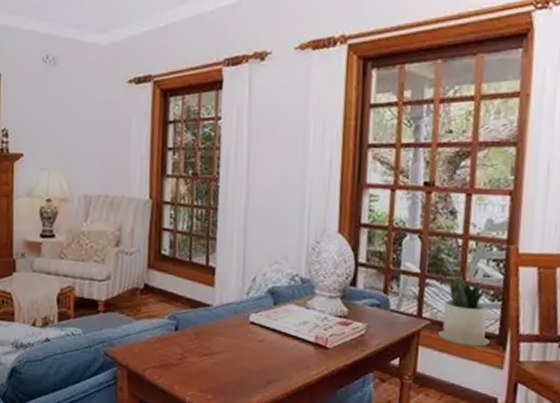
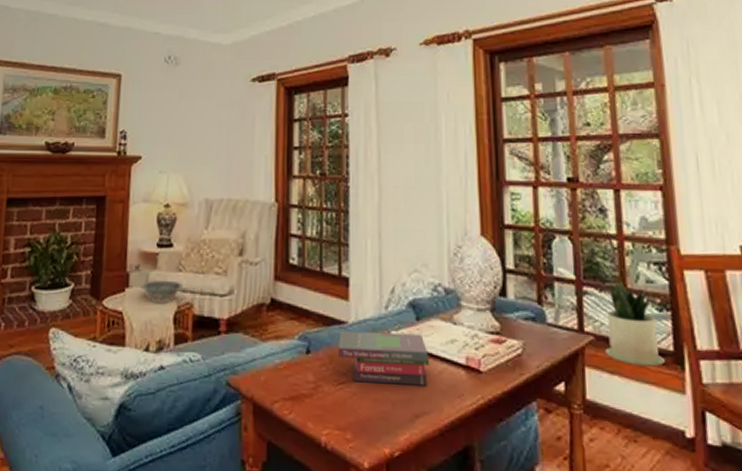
decorative bowl: none [27,266,66,287] -> present [141,280,184,305]
books: none [202,312,284,359] -> present [337,330,430,386]

